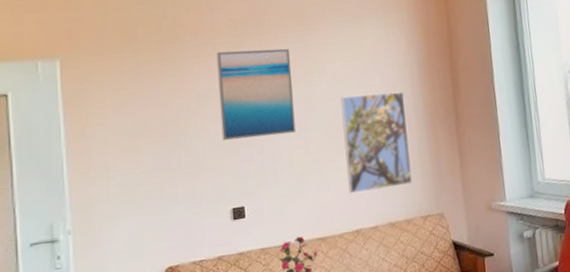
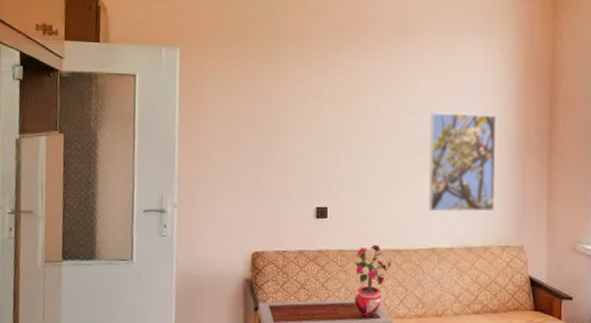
wall art: present [216,48,296,140] -> none [314,55,386,144]

